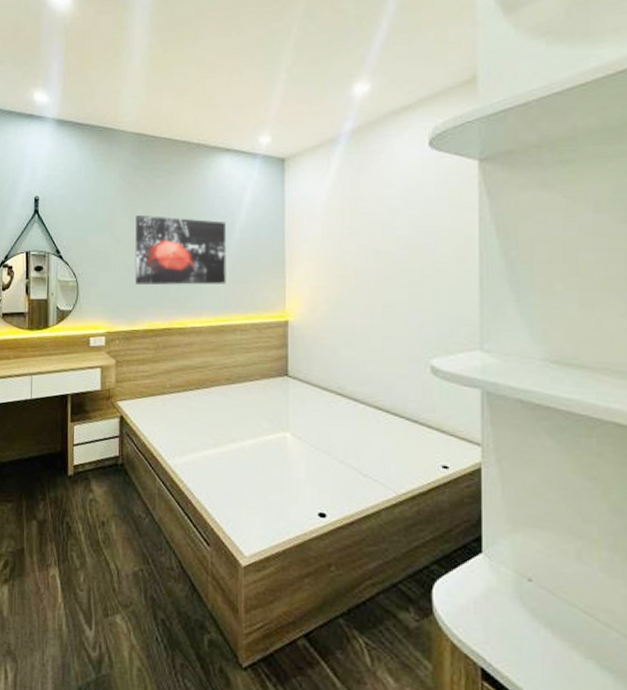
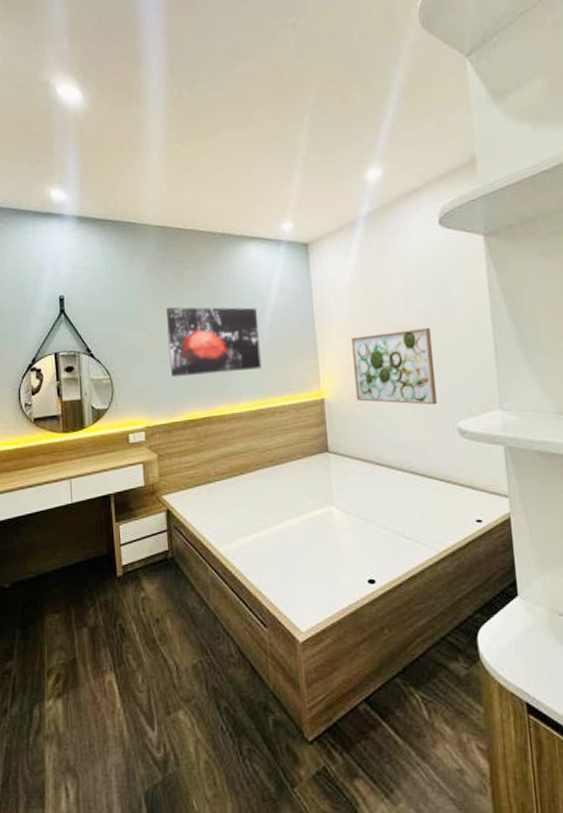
wall art: none [322,255,410,339] -> present [352,327,438,405]

